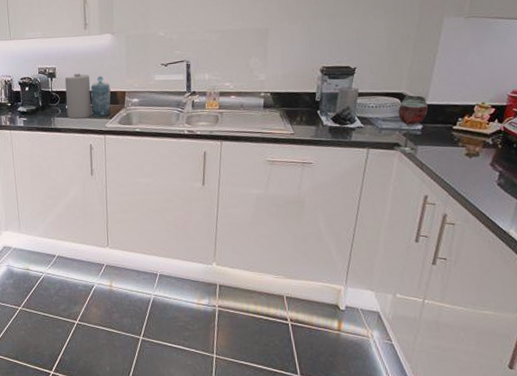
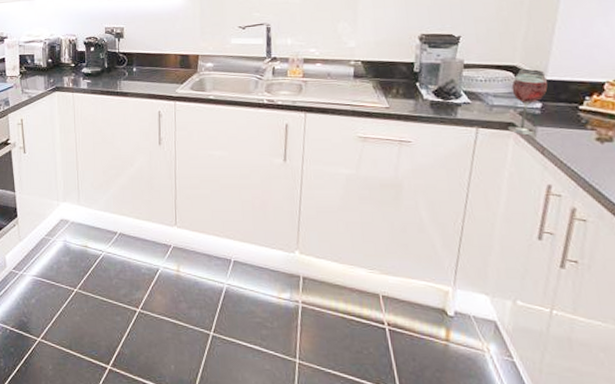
paper towel holder: present [64,73,91,119] -> none [133,34,161,83]
canister: present [90,76,112,117] -> none [160,38,184,82]

